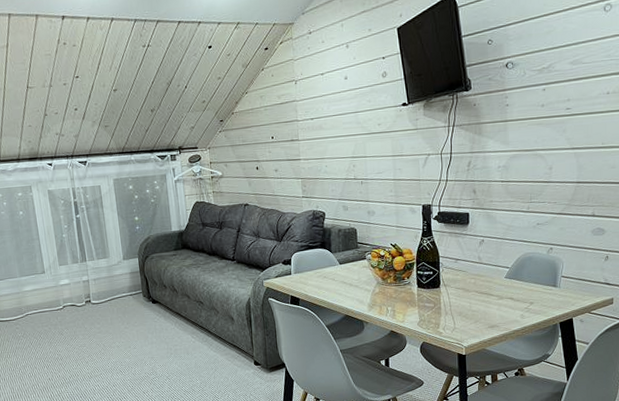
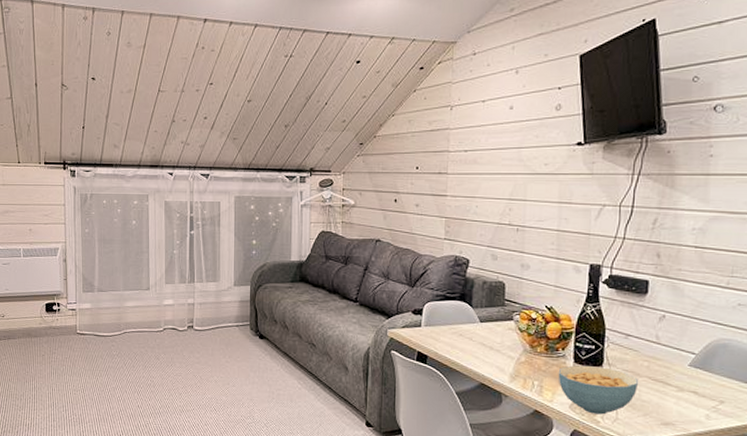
cereal bowl: none [406,288,468,327] -> present [558,365,638,415]

